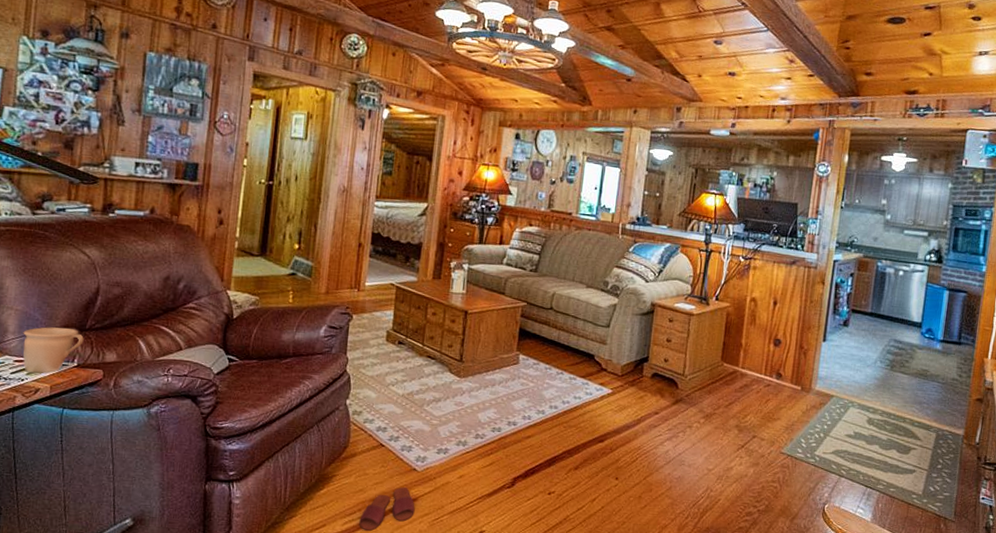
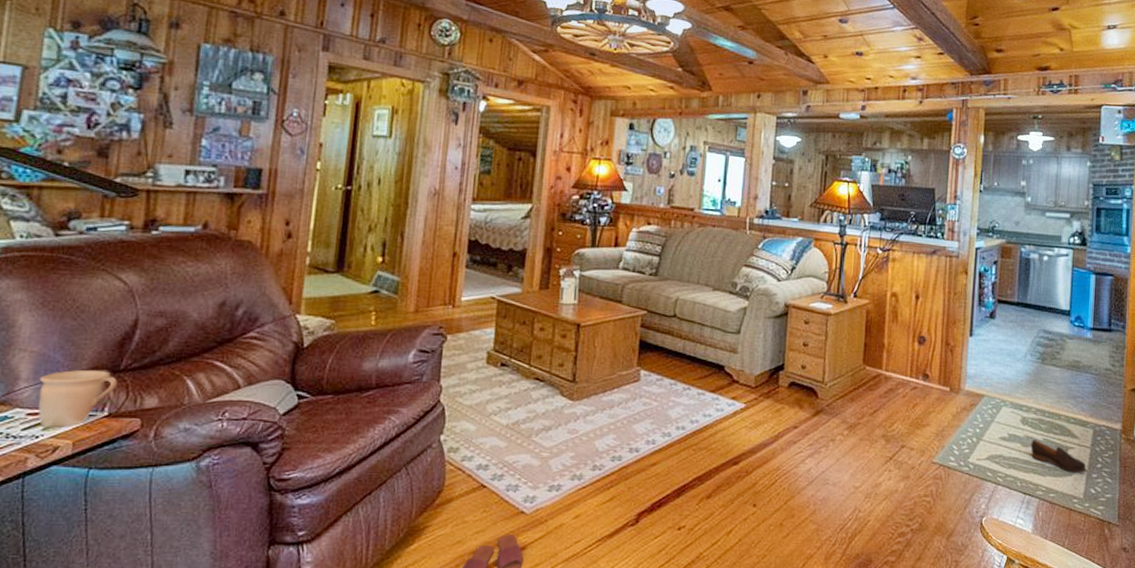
shoe: none [874,438,927,471] -> present [1030,439,1086,472]

